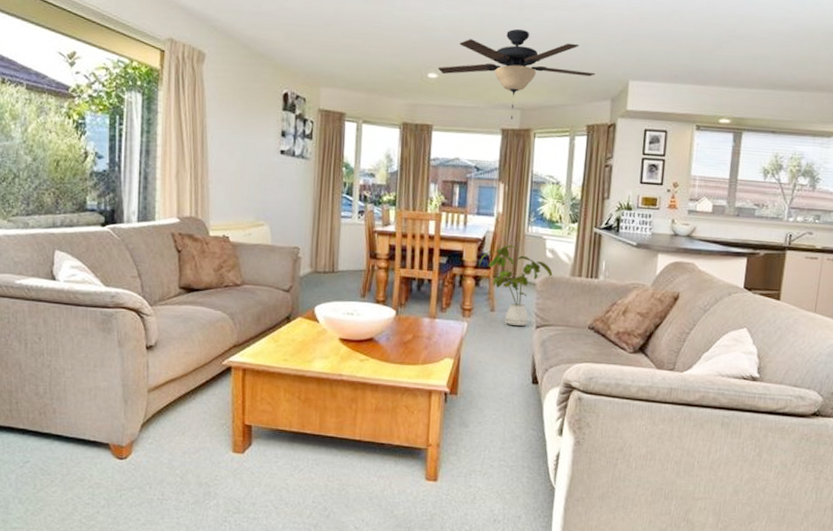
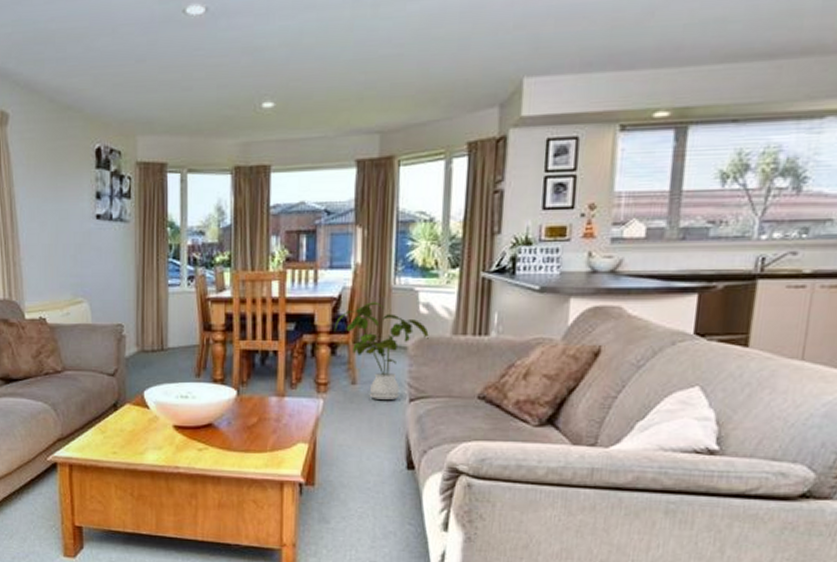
ceiling fan: present [437,28,596,120] -> none [273,31,477,147]

